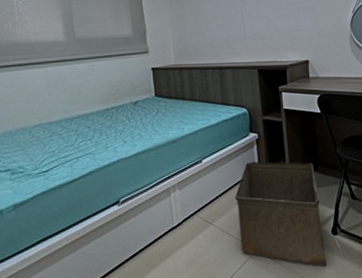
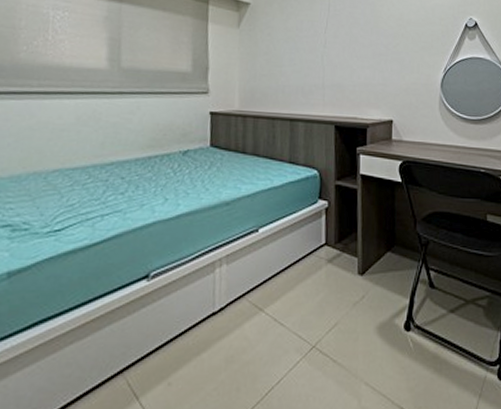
storage bin: present [235,161,327,267] -> none [294,235,396,371]

